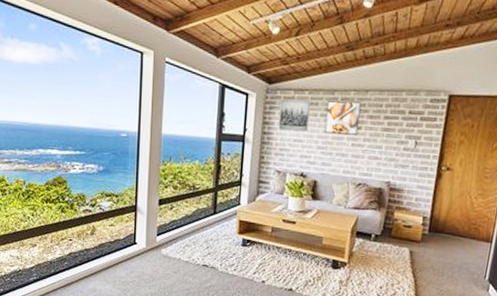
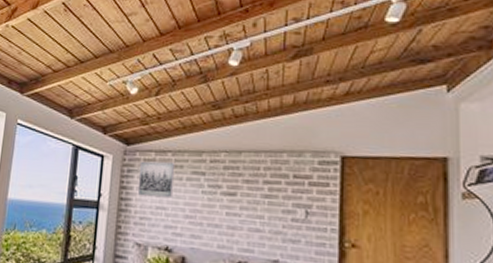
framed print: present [324,100,362,135] -> none [191,162,235,203]

